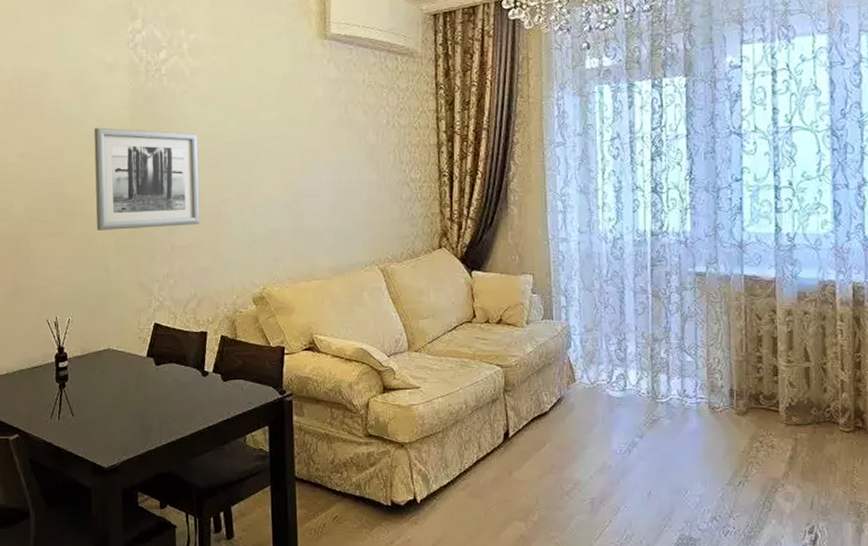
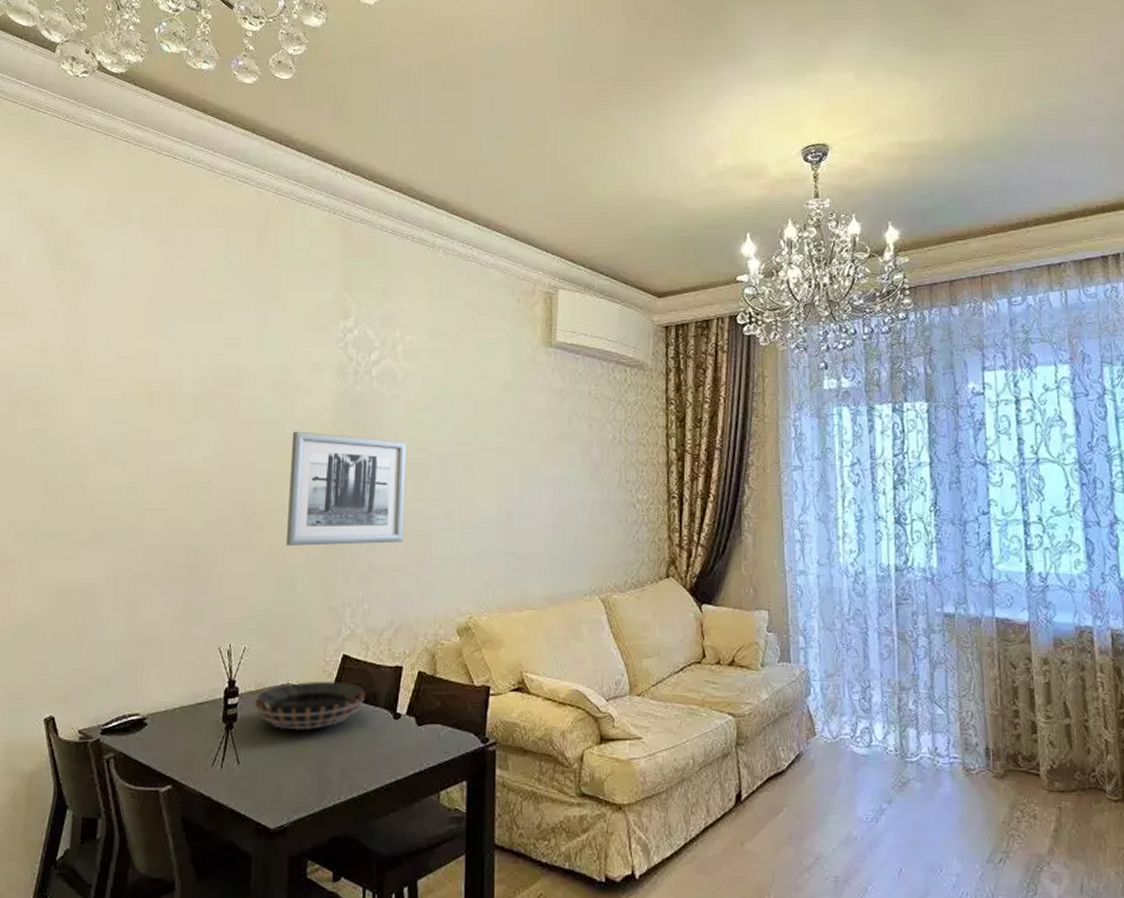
decorative bowl: none [81,346,177,388] -> present [254,681,366,730]

